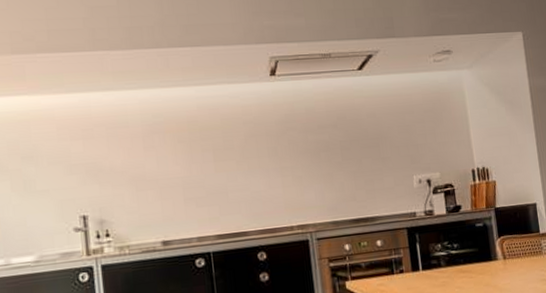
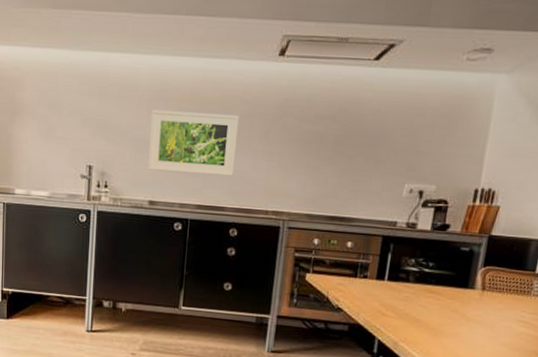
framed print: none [147,137,250,208] -> present [147,110,239,176]

